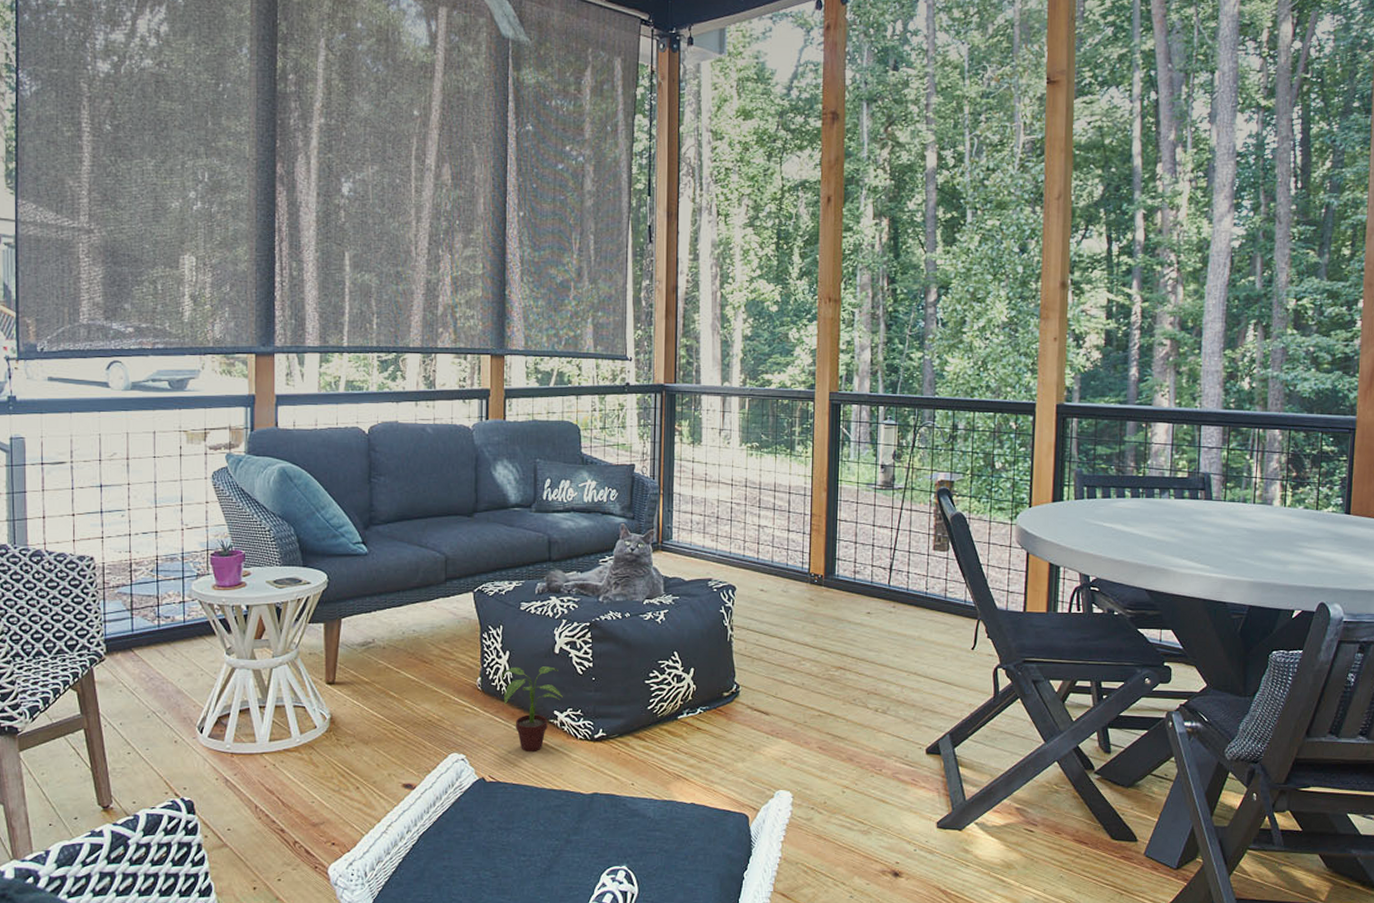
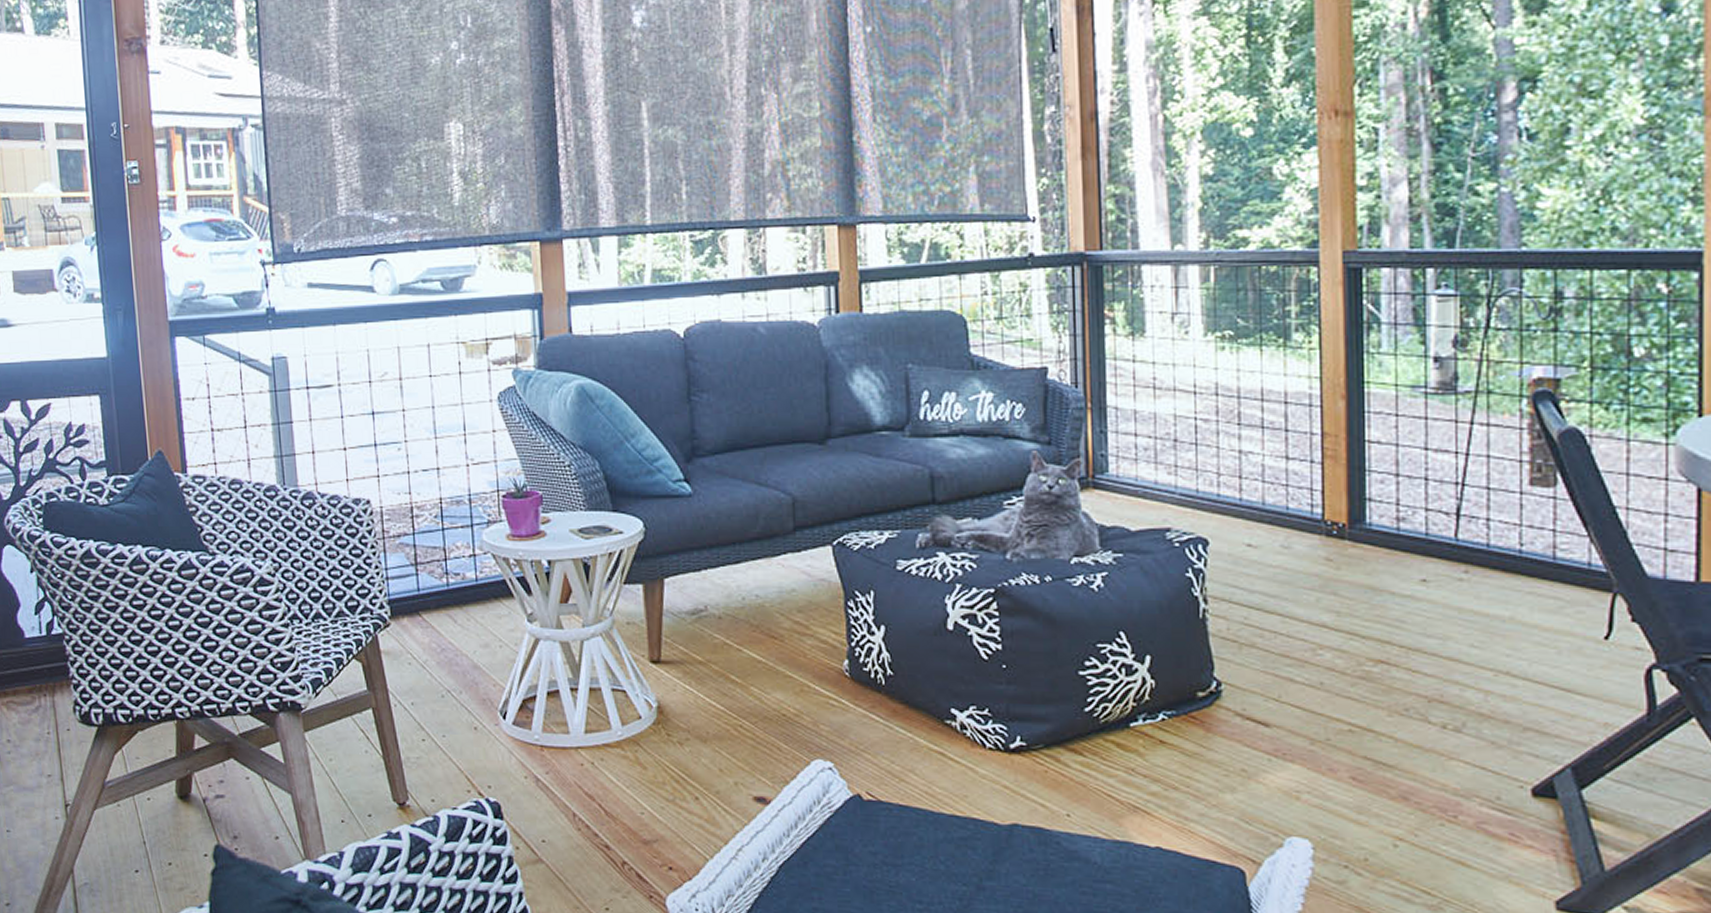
potted plant: present [501,666,563,751] -> none [875,647,962,763]

